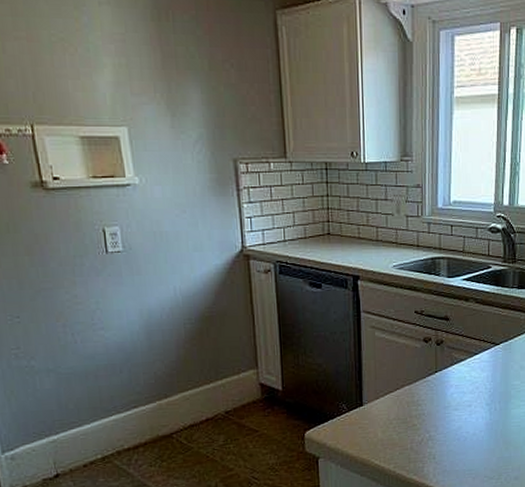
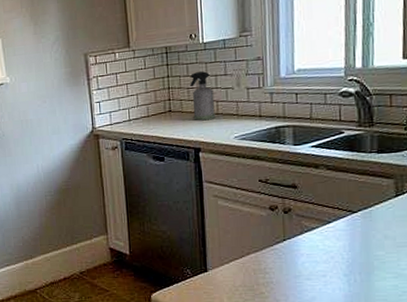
spray bottle: none [350,194,375,247] -> present [190,71,215,121]

